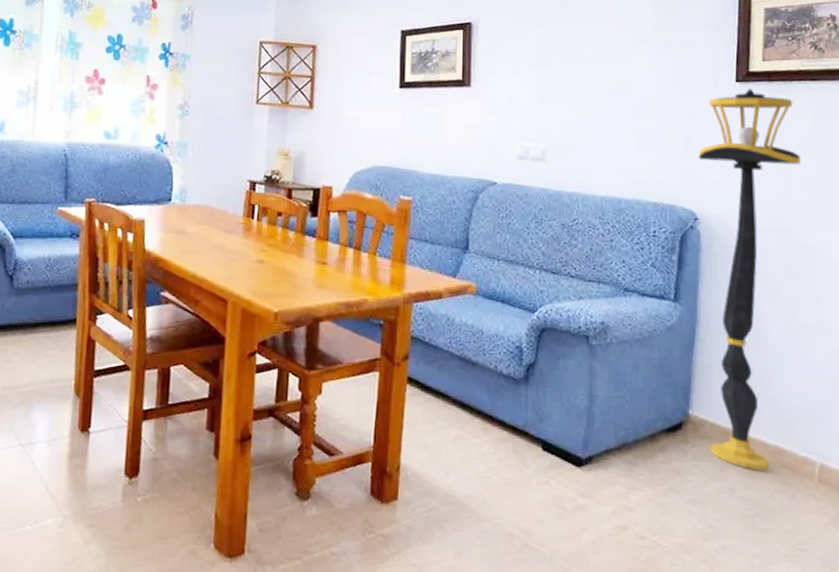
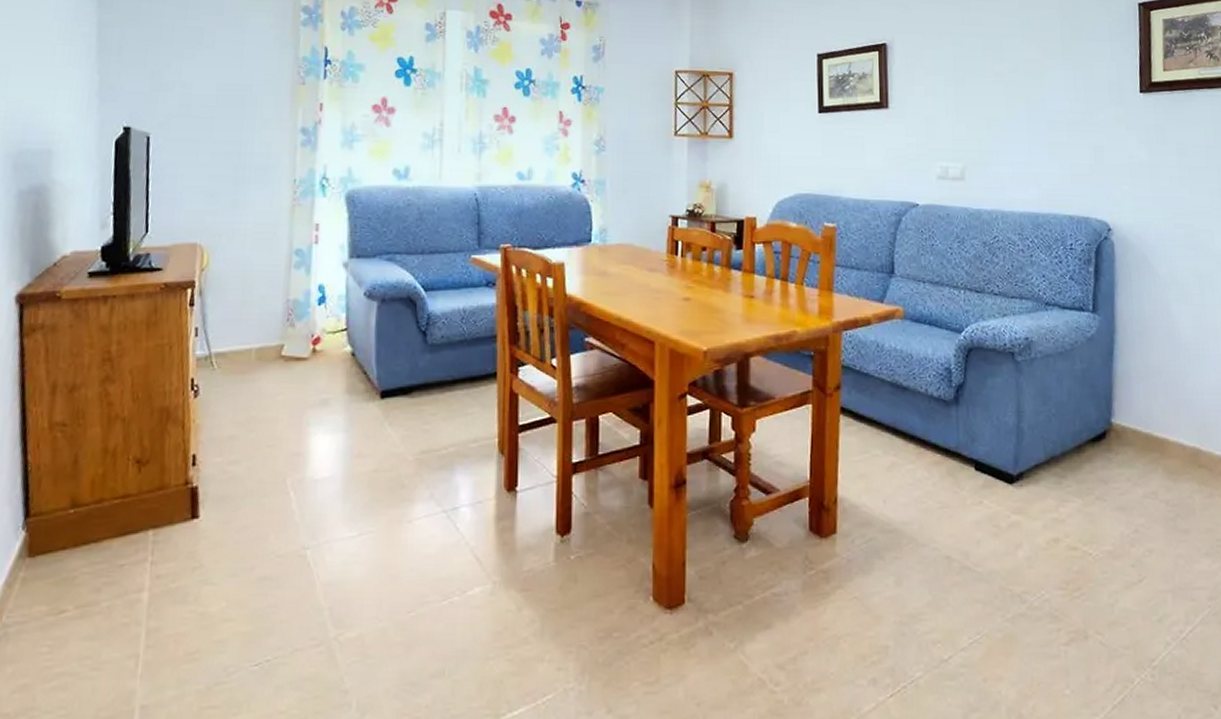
floor lamp: present [698,88,801,470] -> none [1108,99,1203,472]

